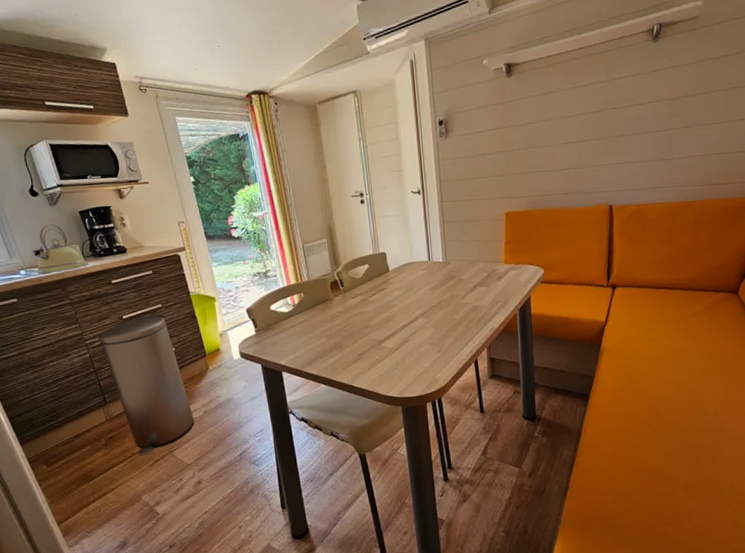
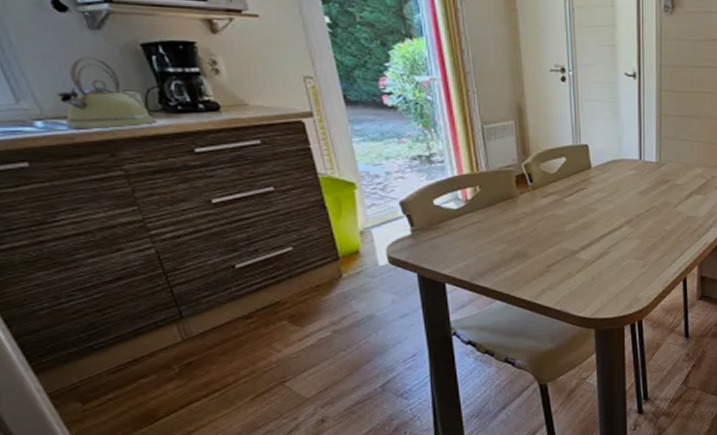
pedal bin: present [98,314,195,456] -> none [170,201,319,388]

